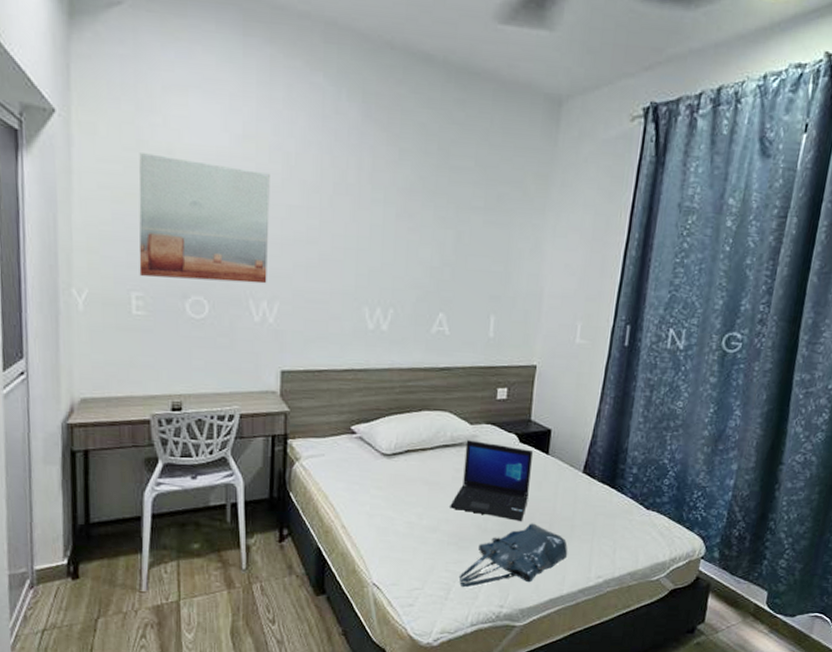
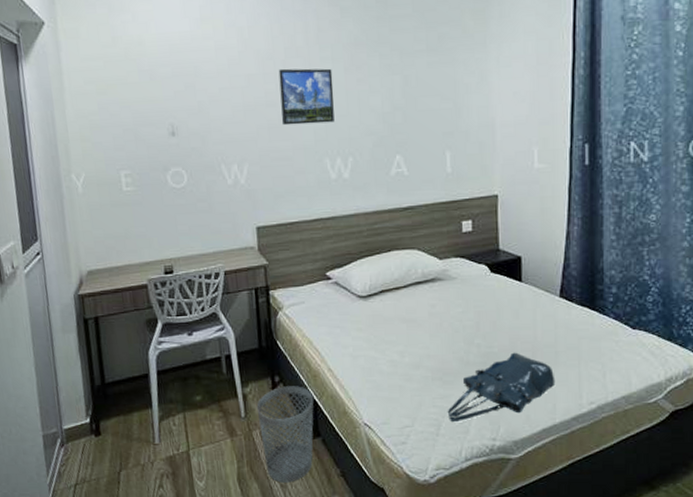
wall art: present [139,153,270,284] -> none [115,47,235,155]
wastebasket: none [260,540,323,639] -> present [256,386,314,483]
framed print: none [321,204,383,270] -> present [278,68,335,126]
laptop: present [450,440,533,522] -> none [429,275,507,353]

